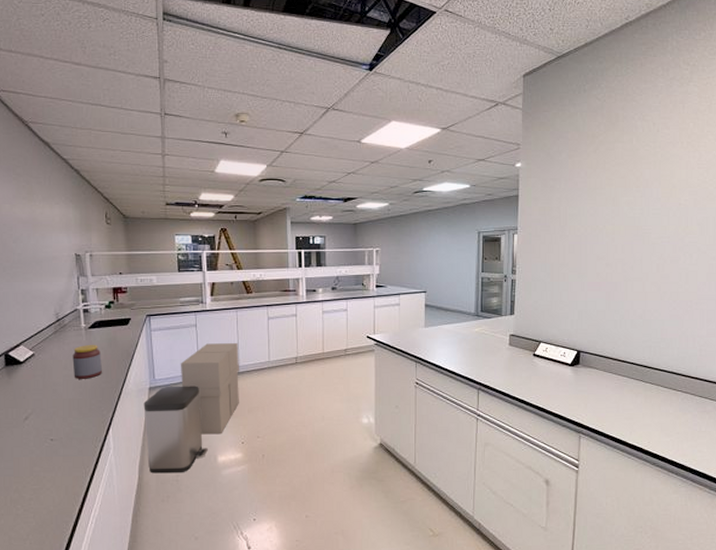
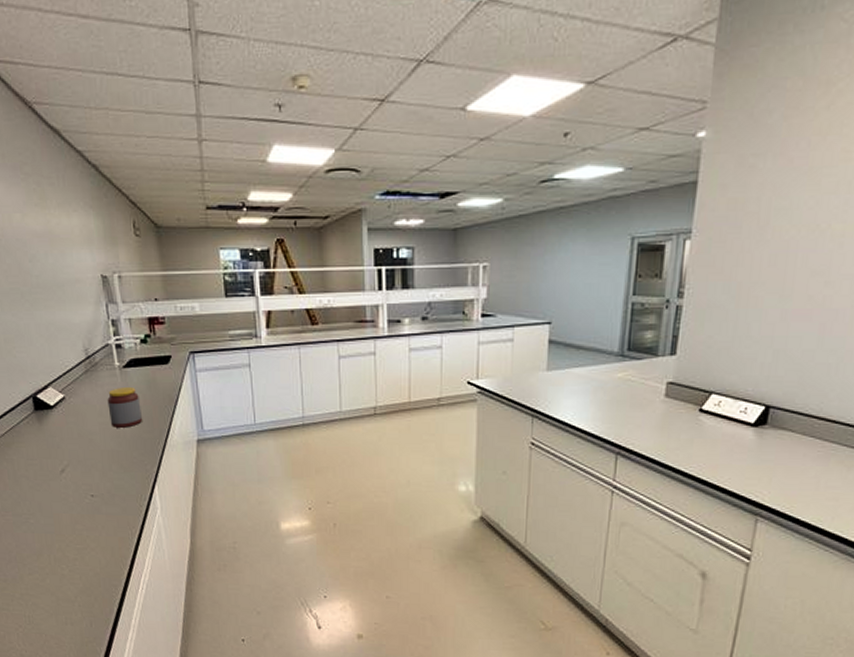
pedal bin: present [143,385,208,474] -> none [192,438,269,540]
cardboard boxes: present [180,342,240,435] -> none [232,387,305,498]

